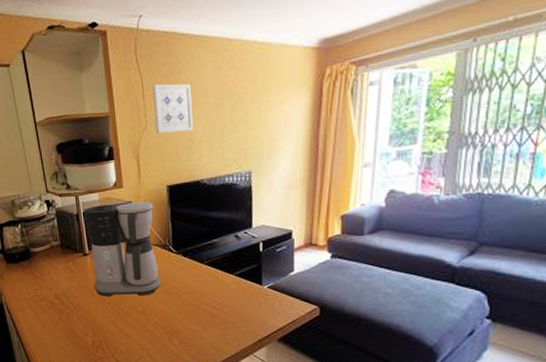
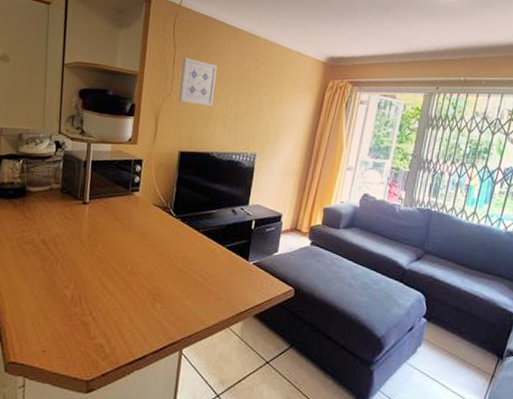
coffee maker: present [84,201,161,297] -> none [86,156,163,255]

